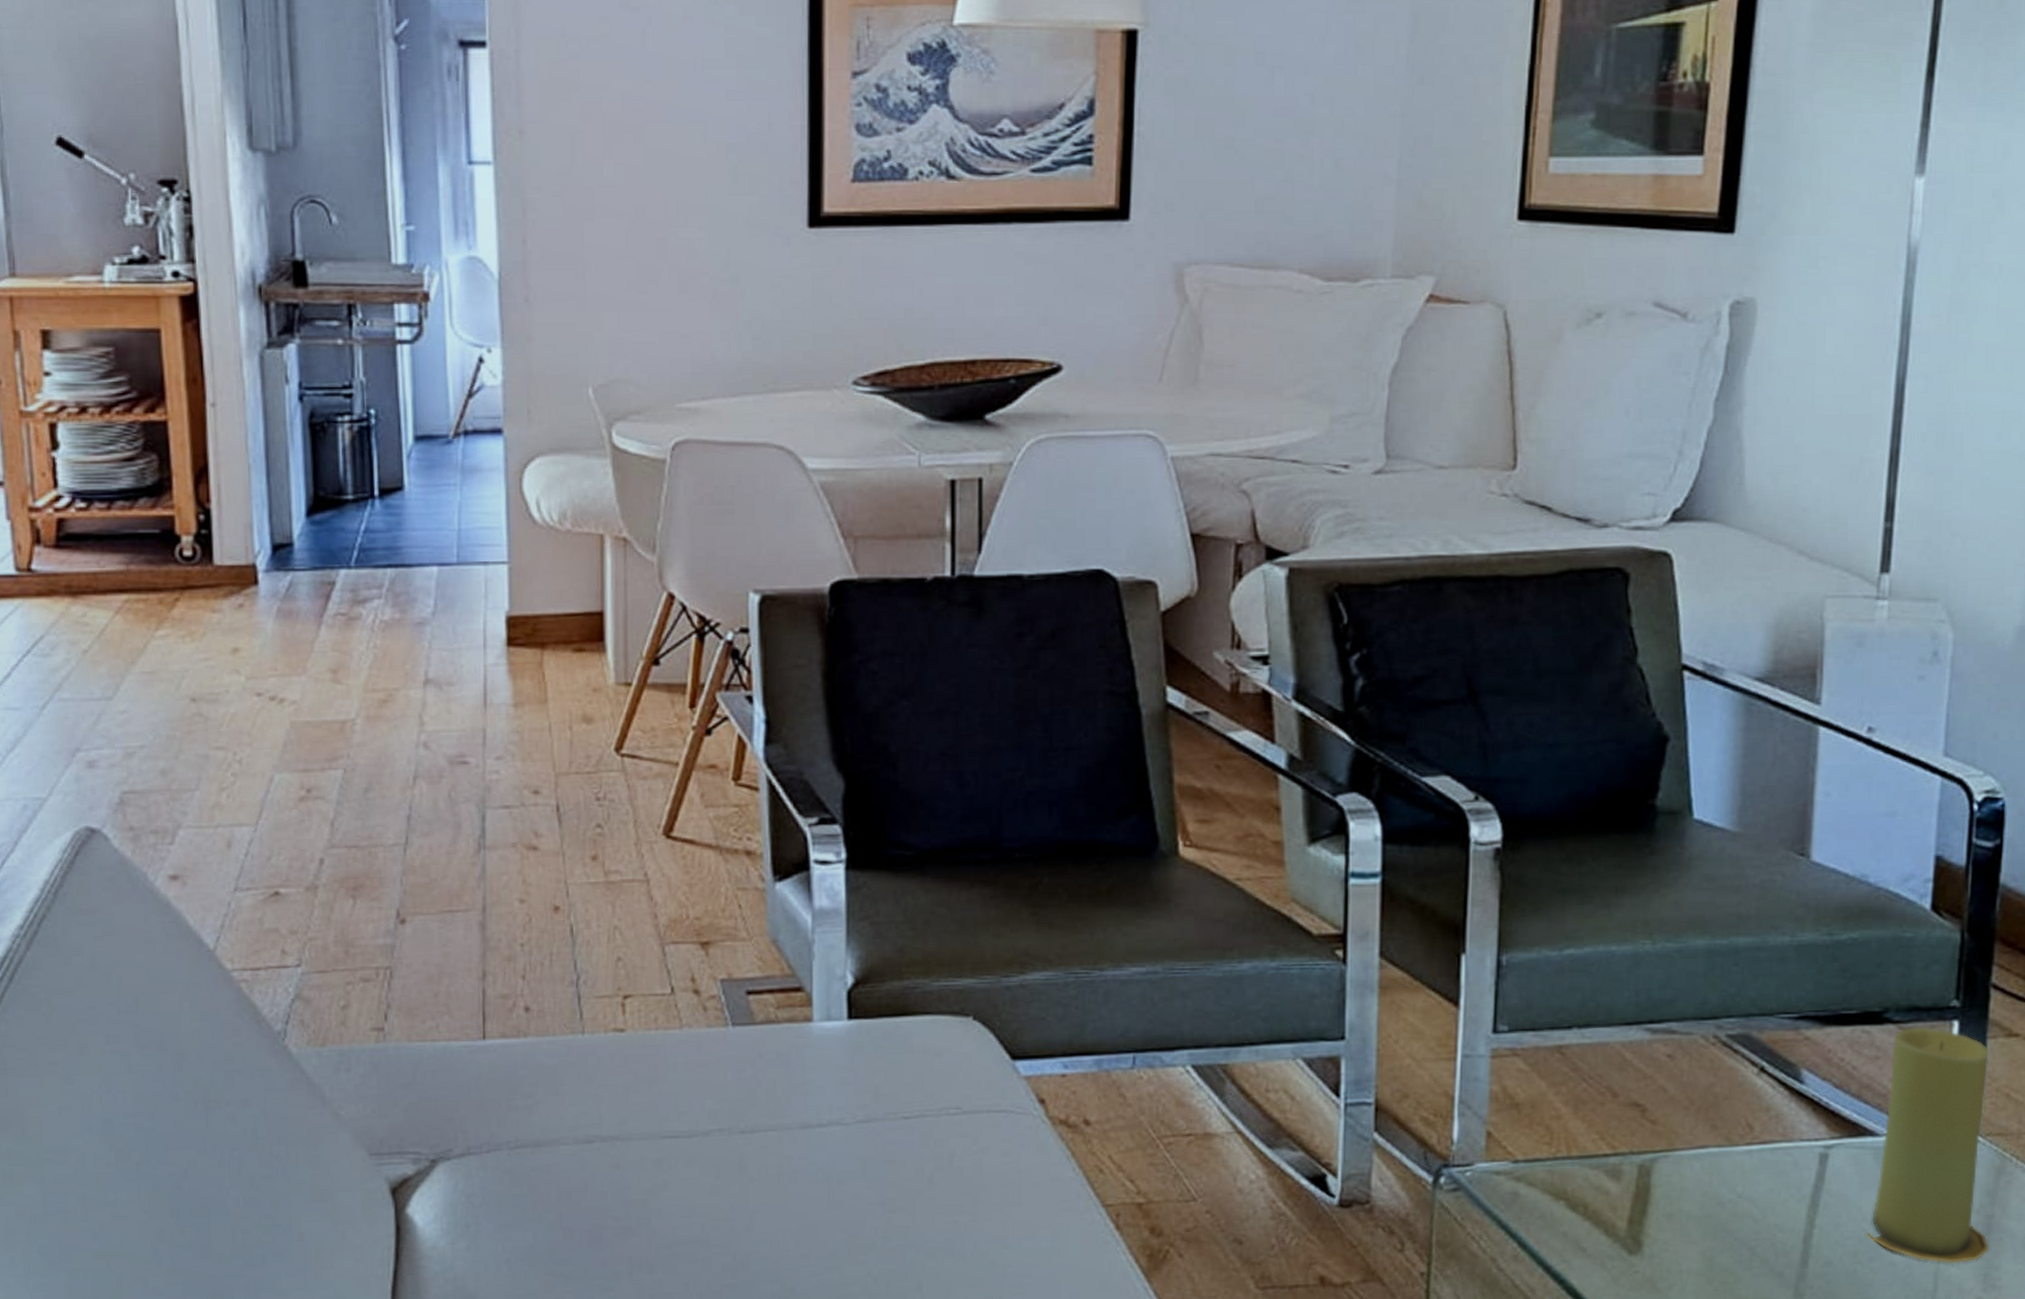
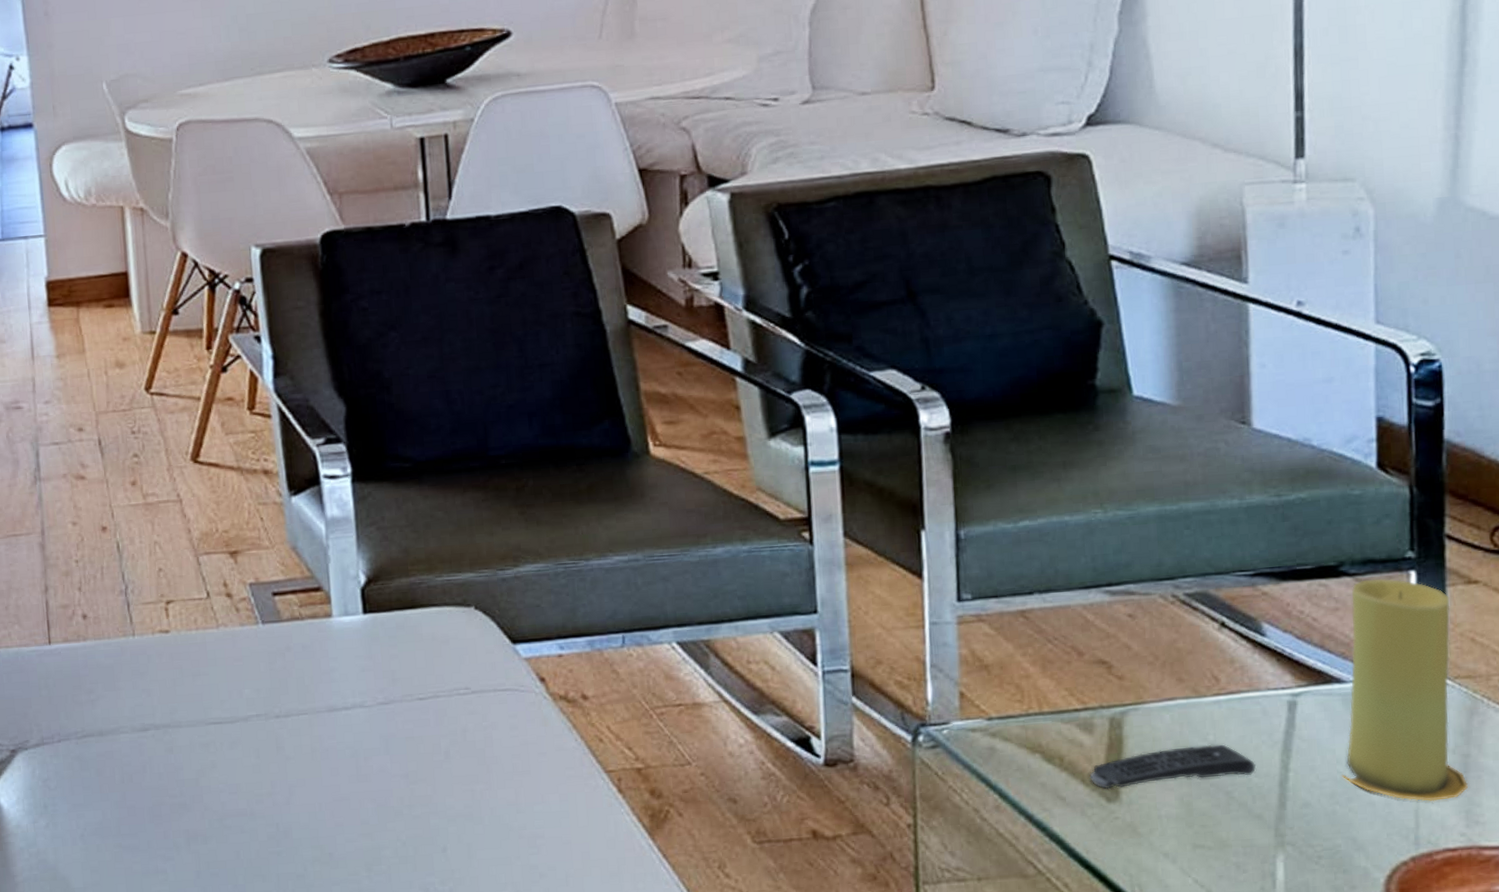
remote control: none [1613,1196,1782,1241] -> present [1089,744,1257,789]

